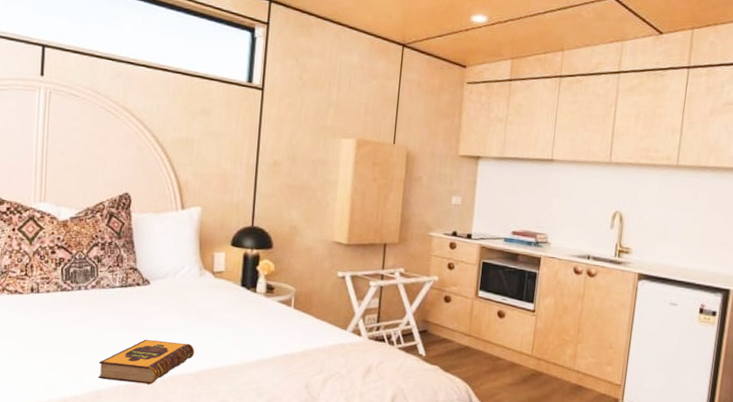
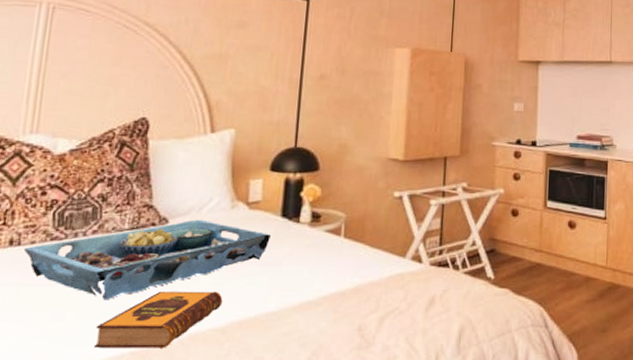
serving tray: none [41,283,232,343] -> present [23,219,271,300]

